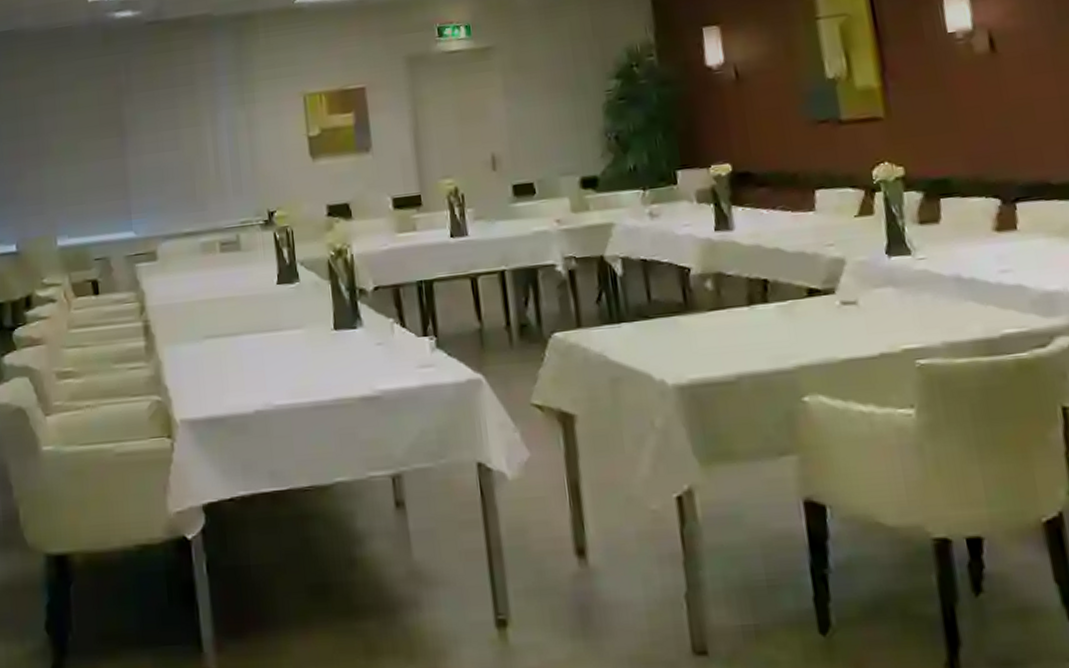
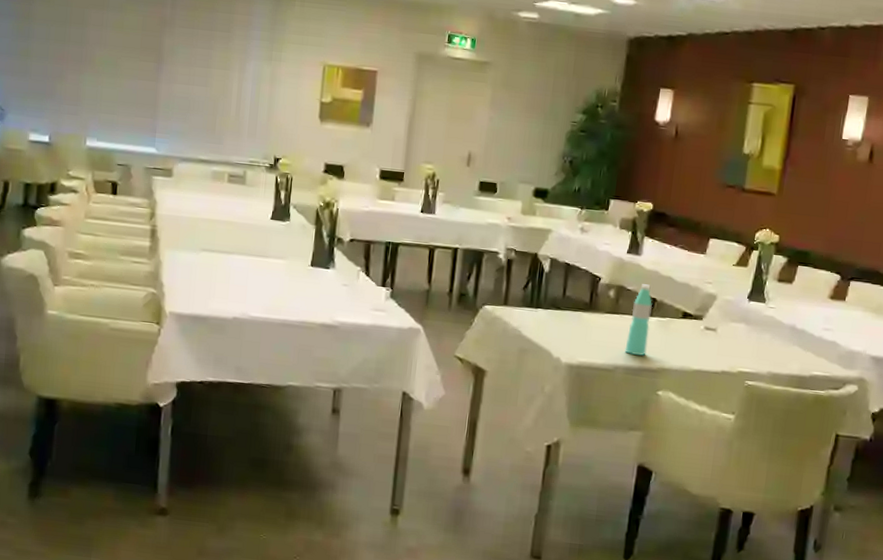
water bottle: none [740,264,774,358] -> present [624,284,653,356]

